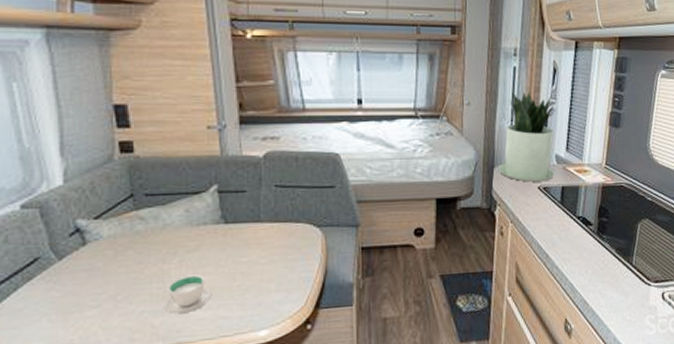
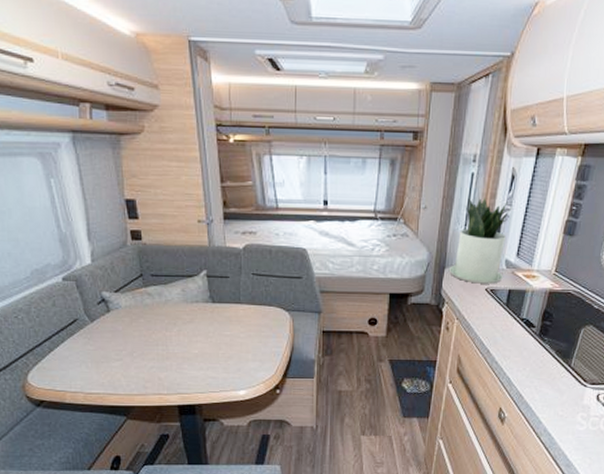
cup: present [164,275,212,313] -> none [167,342,203,370]

